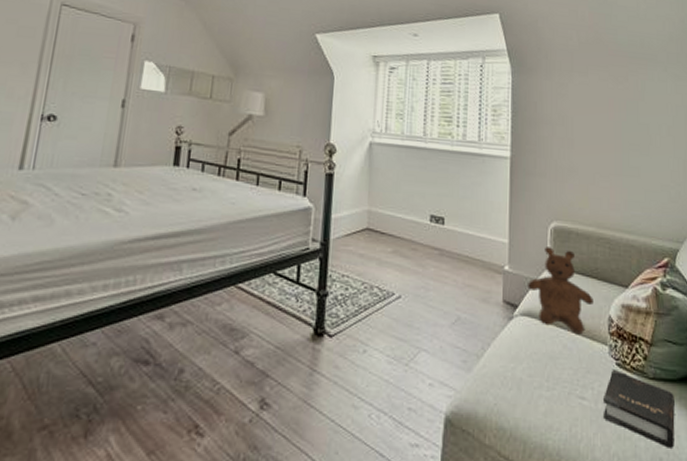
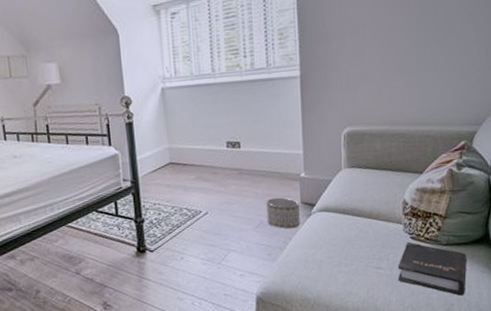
planter: none [465,290,501,333] -> present [266,197,300,229]
teddy bear: present [528,247,593,334] -> none [324,150,388,219]

